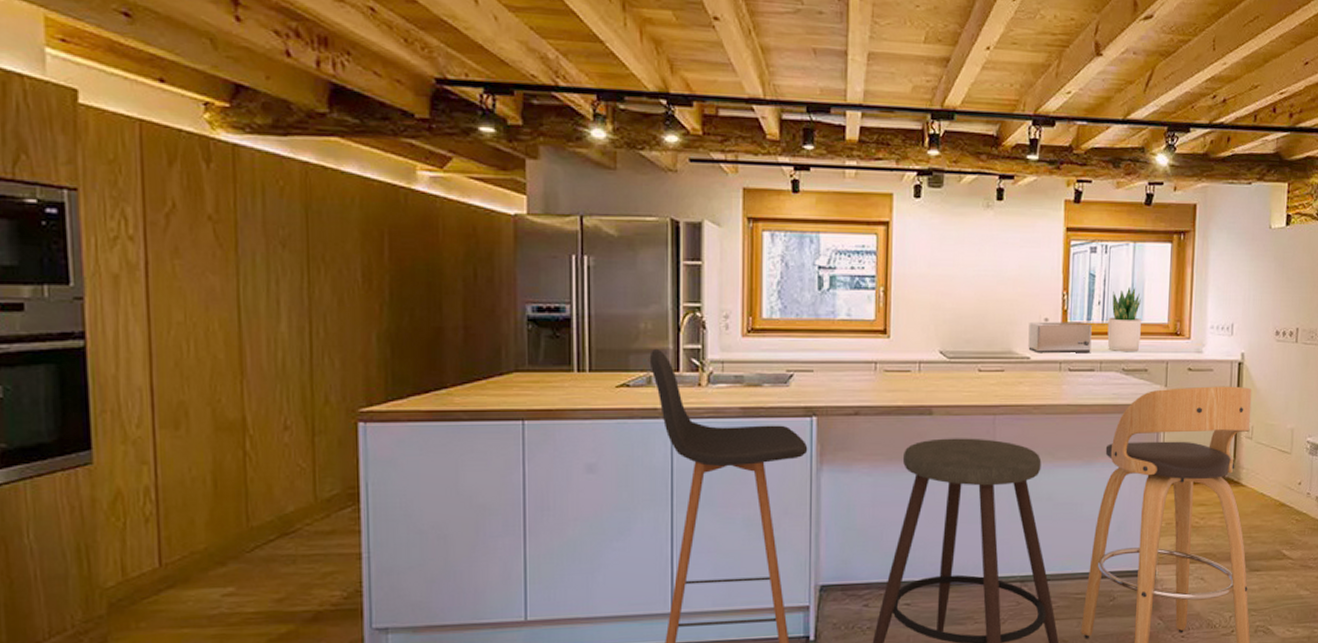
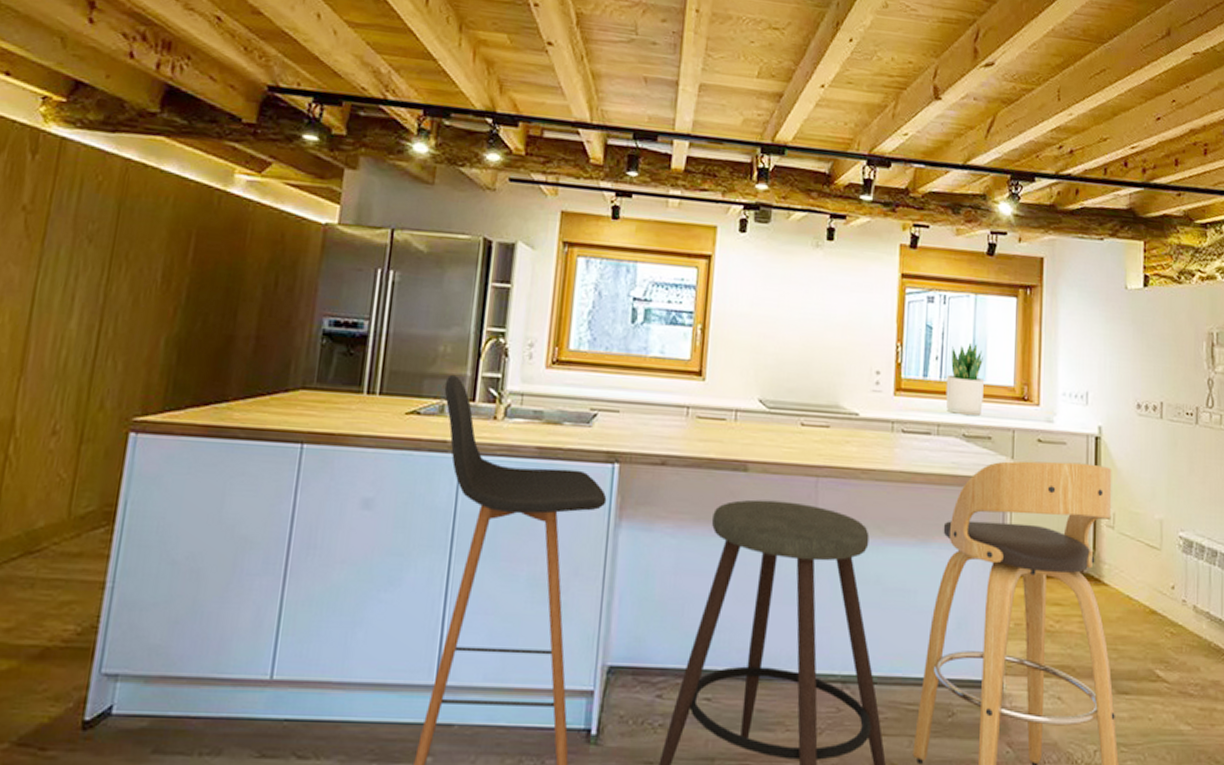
toaster: present [1028,321,1092,354] -> none [857,373,929,414]

